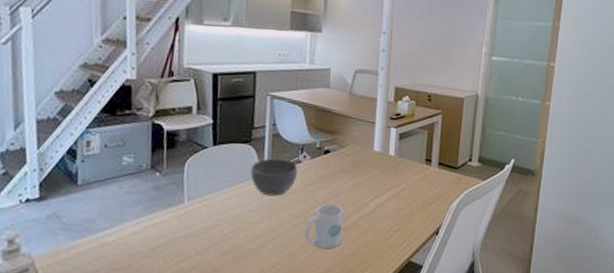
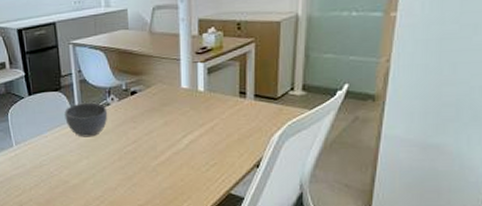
mug: present [305,203,344,249] -> none [122,141,158,183]

